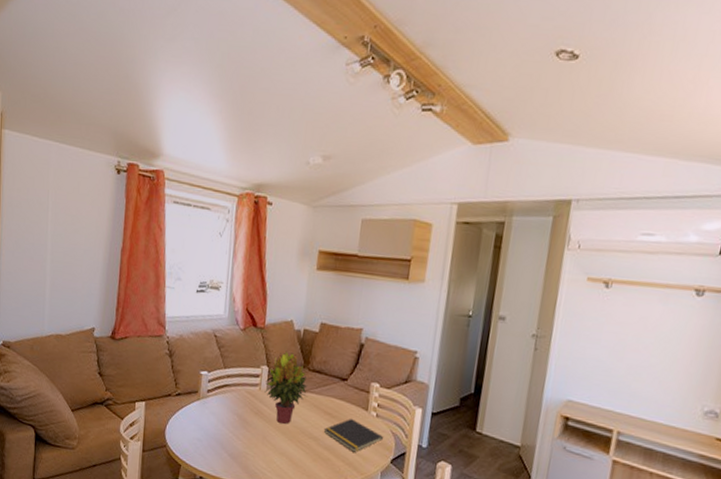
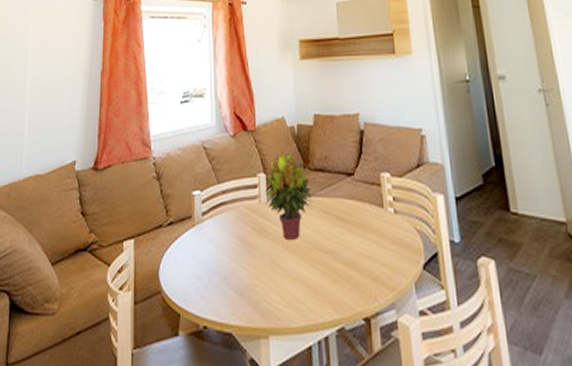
notepad: present [323,418,384,452] -> none [338,219,409,262]

